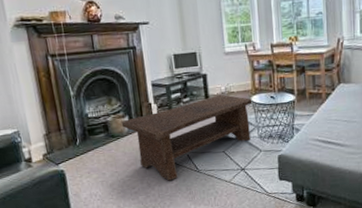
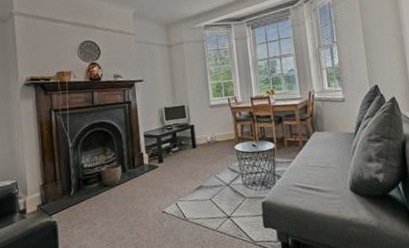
coffee table: present [121,94,254,181] -> none [114,143,237,231]

